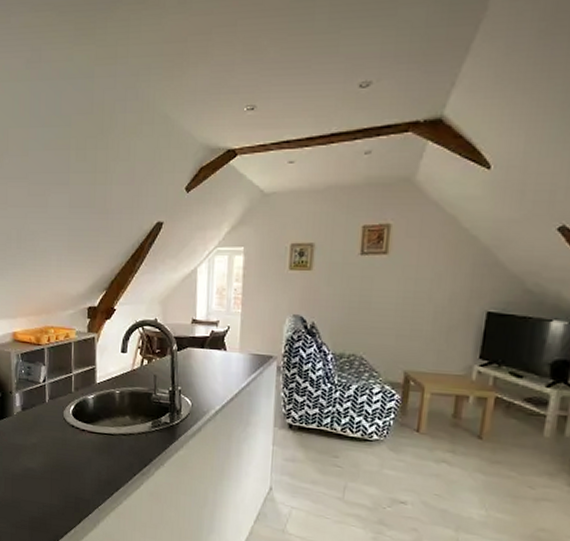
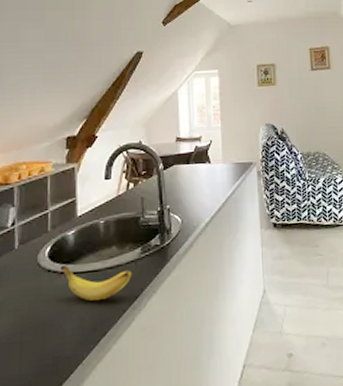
banana: none [82,424,142,460] -> present [61,265,132,301]

